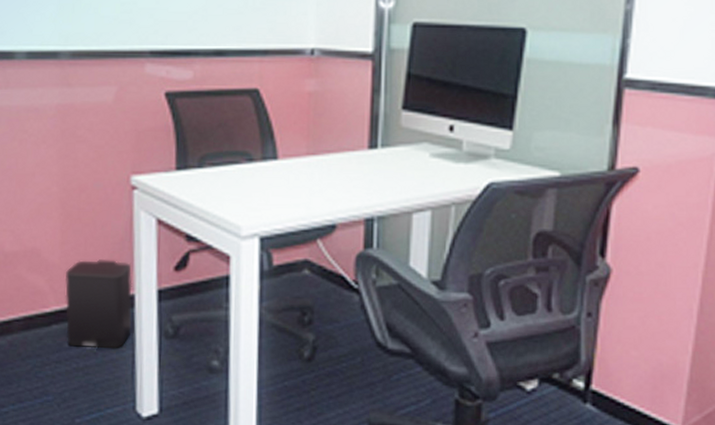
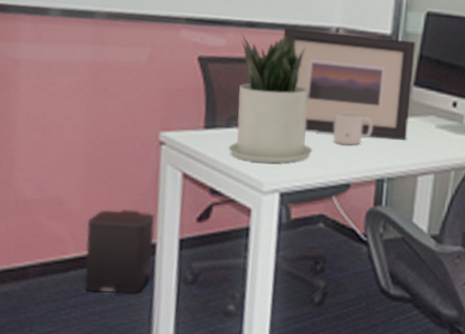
planter: none [202,63,292,205] -> present [228,34,312,164]
picture frame: none [253,53,403,174] -> present [283,27,417,141]
mug: none [313,143,358,182] -> present [333,111,373,146]

